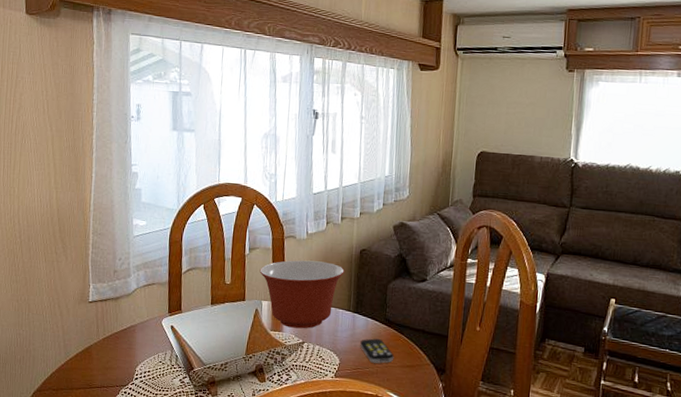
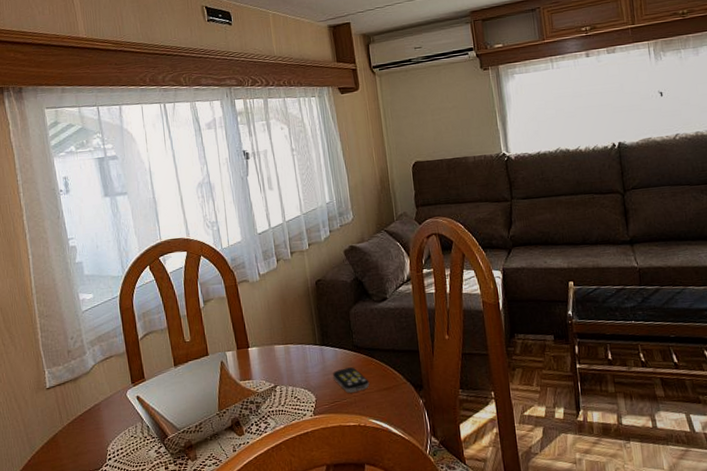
mixing bowl: present [259,260,345,329] -> none [218,300,304,374]

